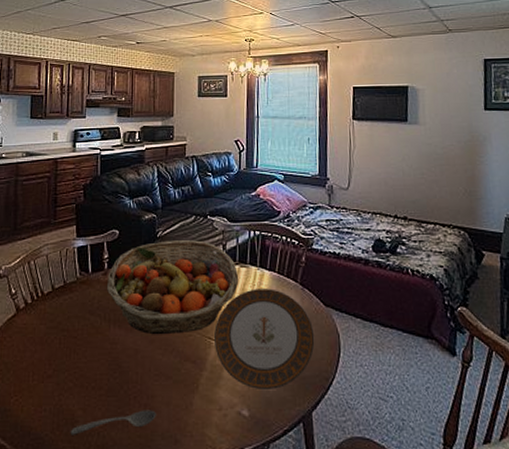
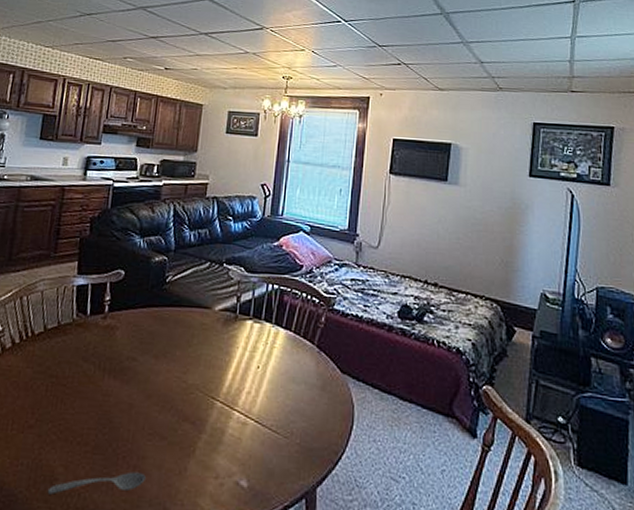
fruit basket: present [107,240,239,335] -> none [105,286,252,390]
plate: present [214,289,315,391] -> none [217,347,327,461]

